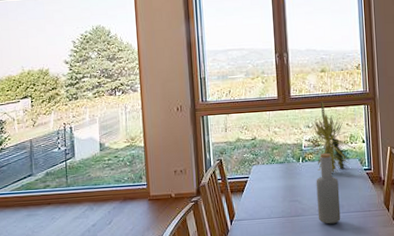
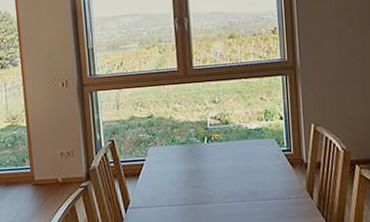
plant: present [304,101,356,173] -> none [210,72,273,155]
bottle: present [316,153,341,224] -> none [224,132,254,213]

